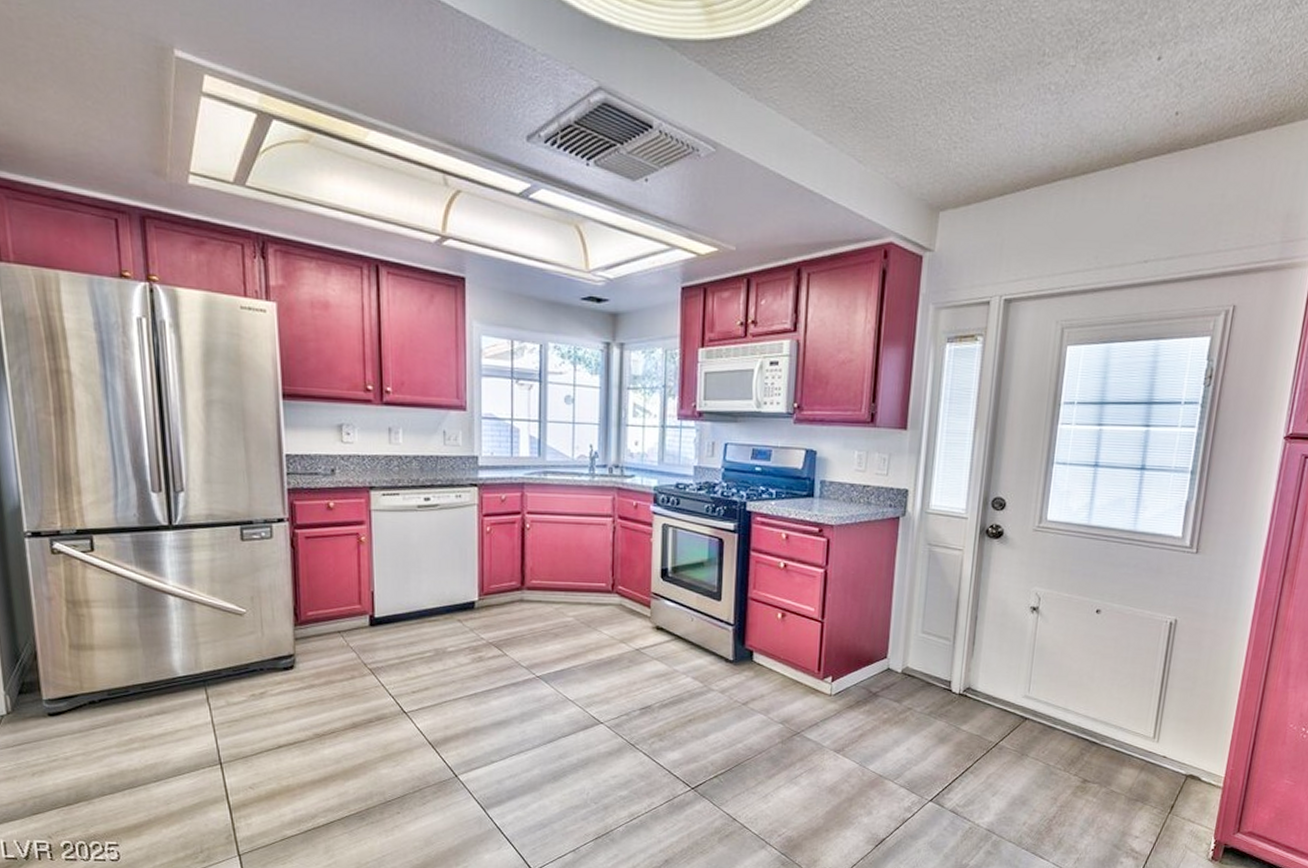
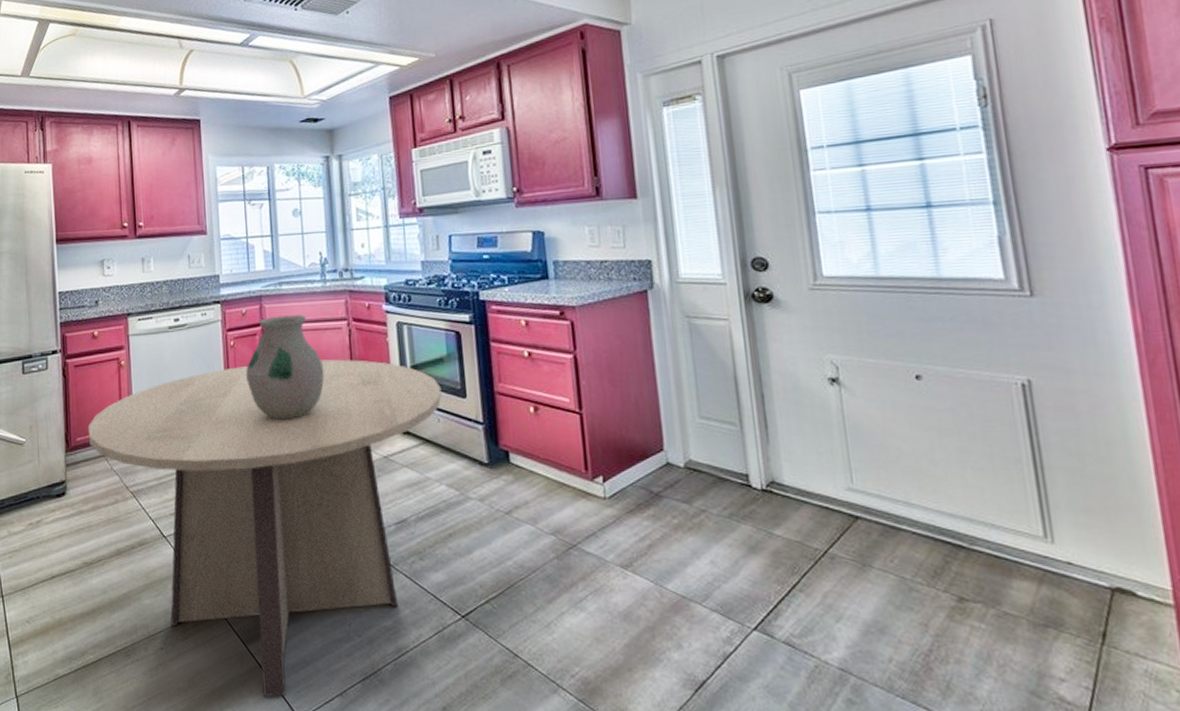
dining table: none [320,553,698,854] -> present [88,359,442,698]
vase: none [502,506,584,608] -> present [246,315,325,418]

